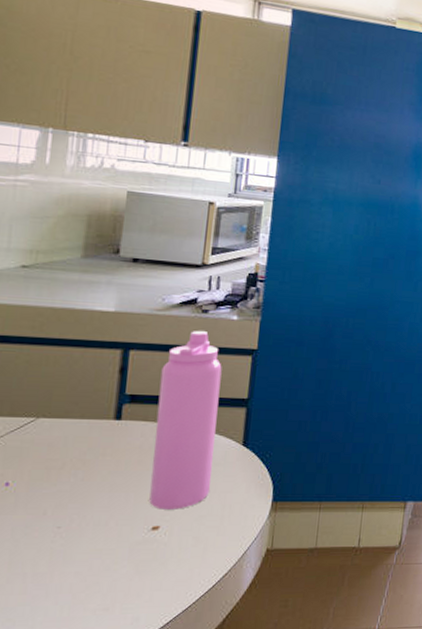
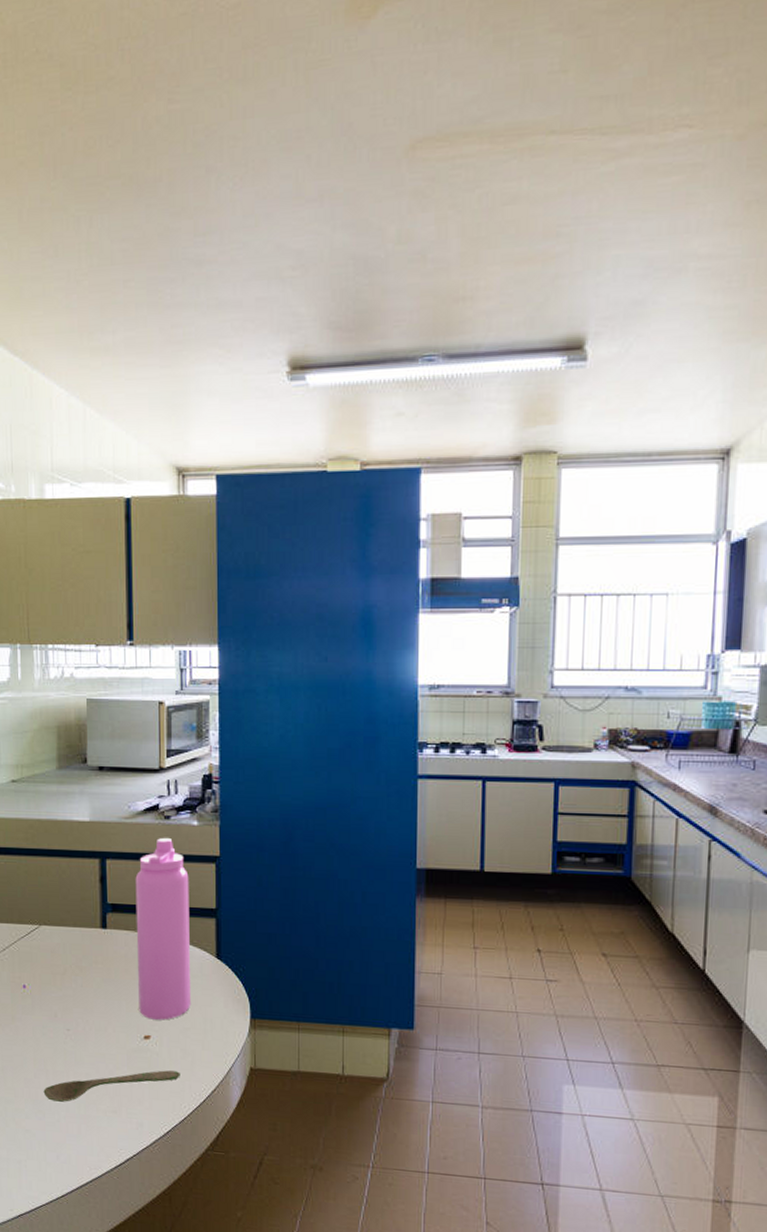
spoon: none [16,560,189,606] -> present [43,1070,180,1102]

